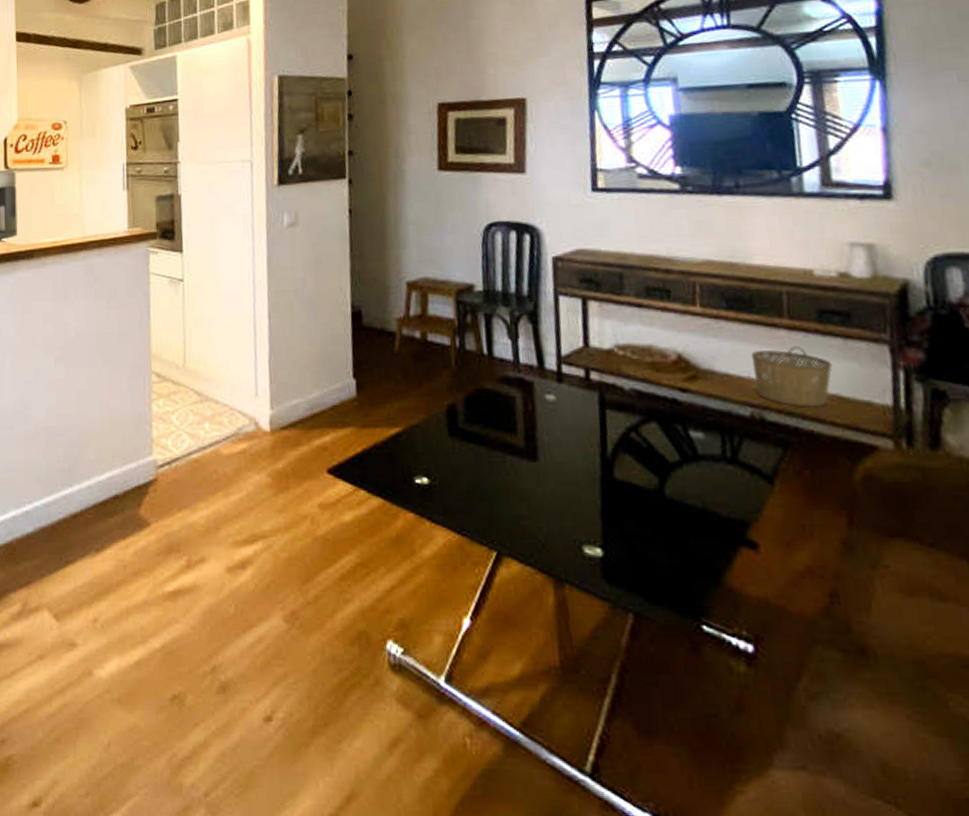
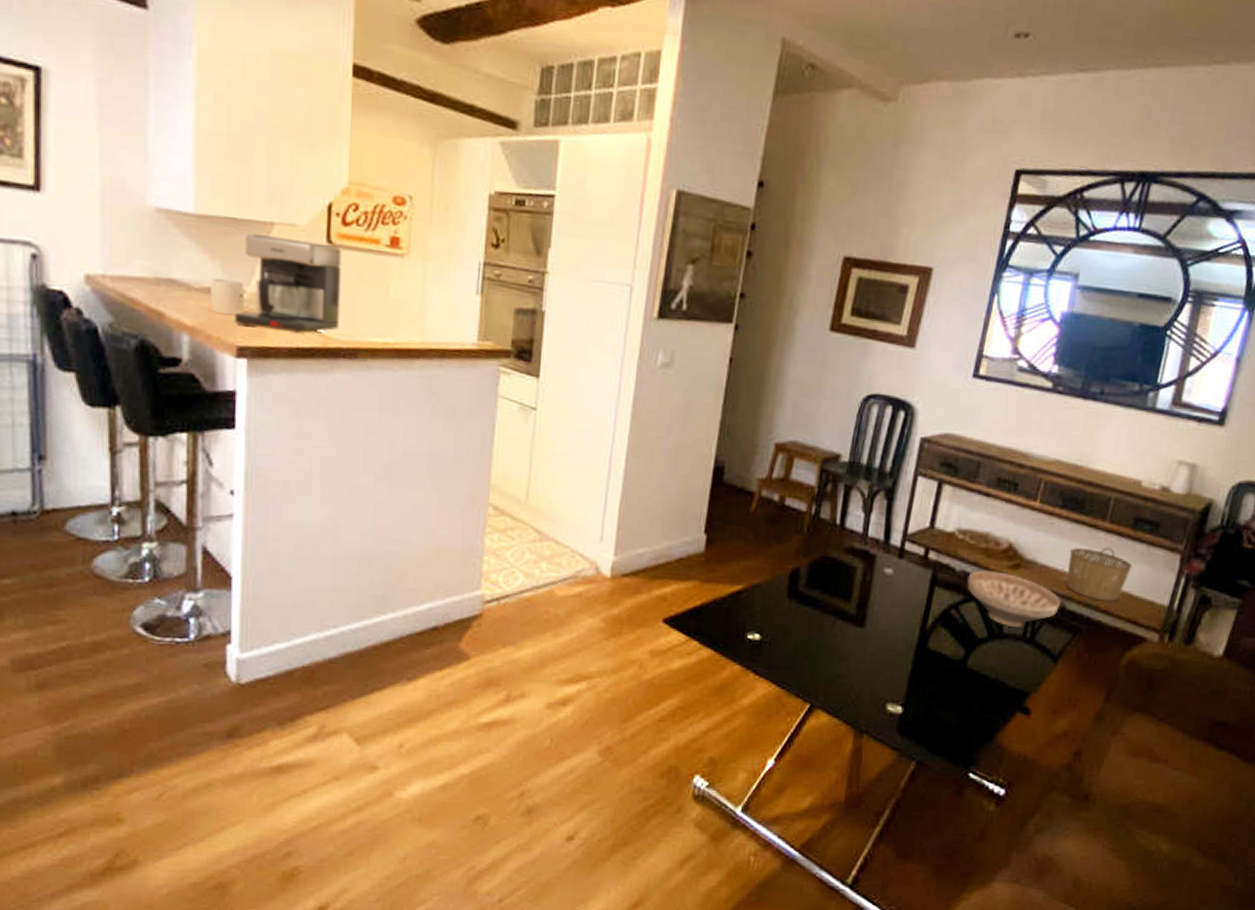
decorative bowl: none [640,385,757,448] -> present [967,570,1060,628]

